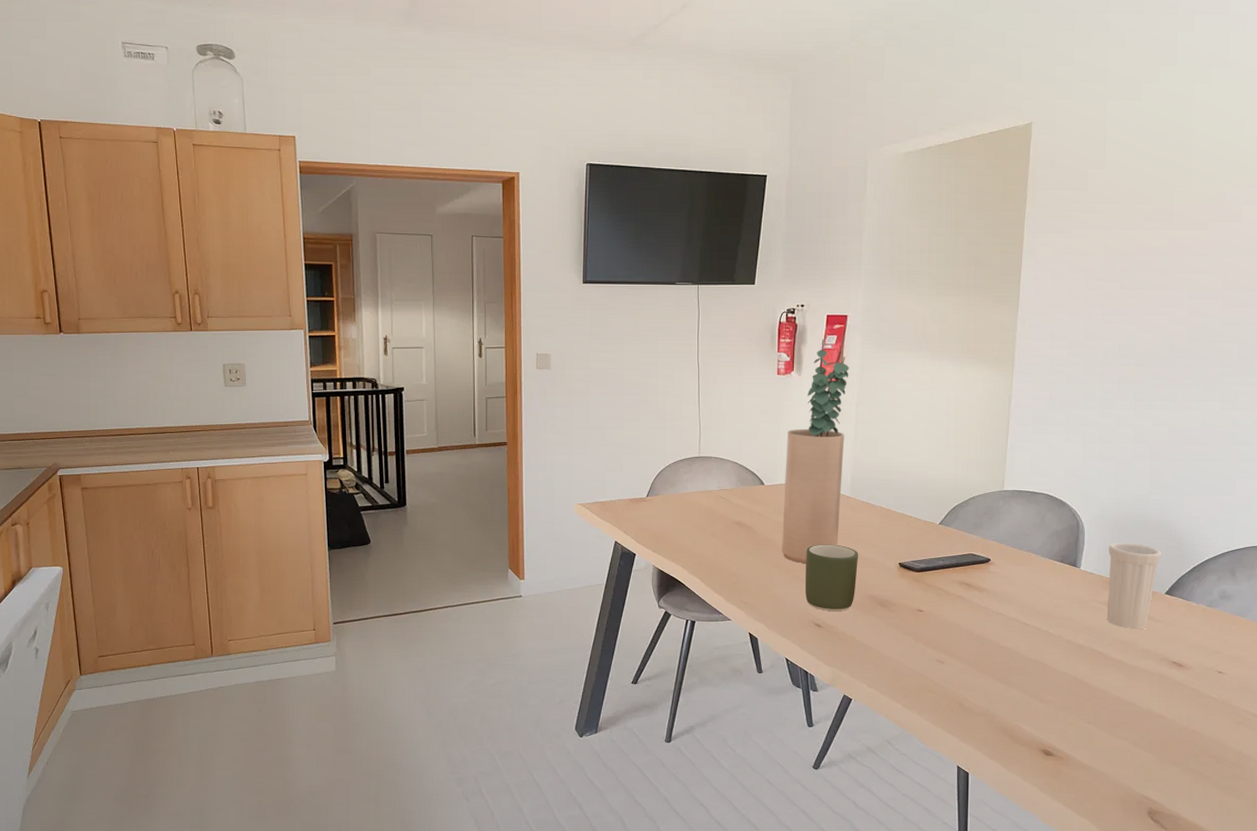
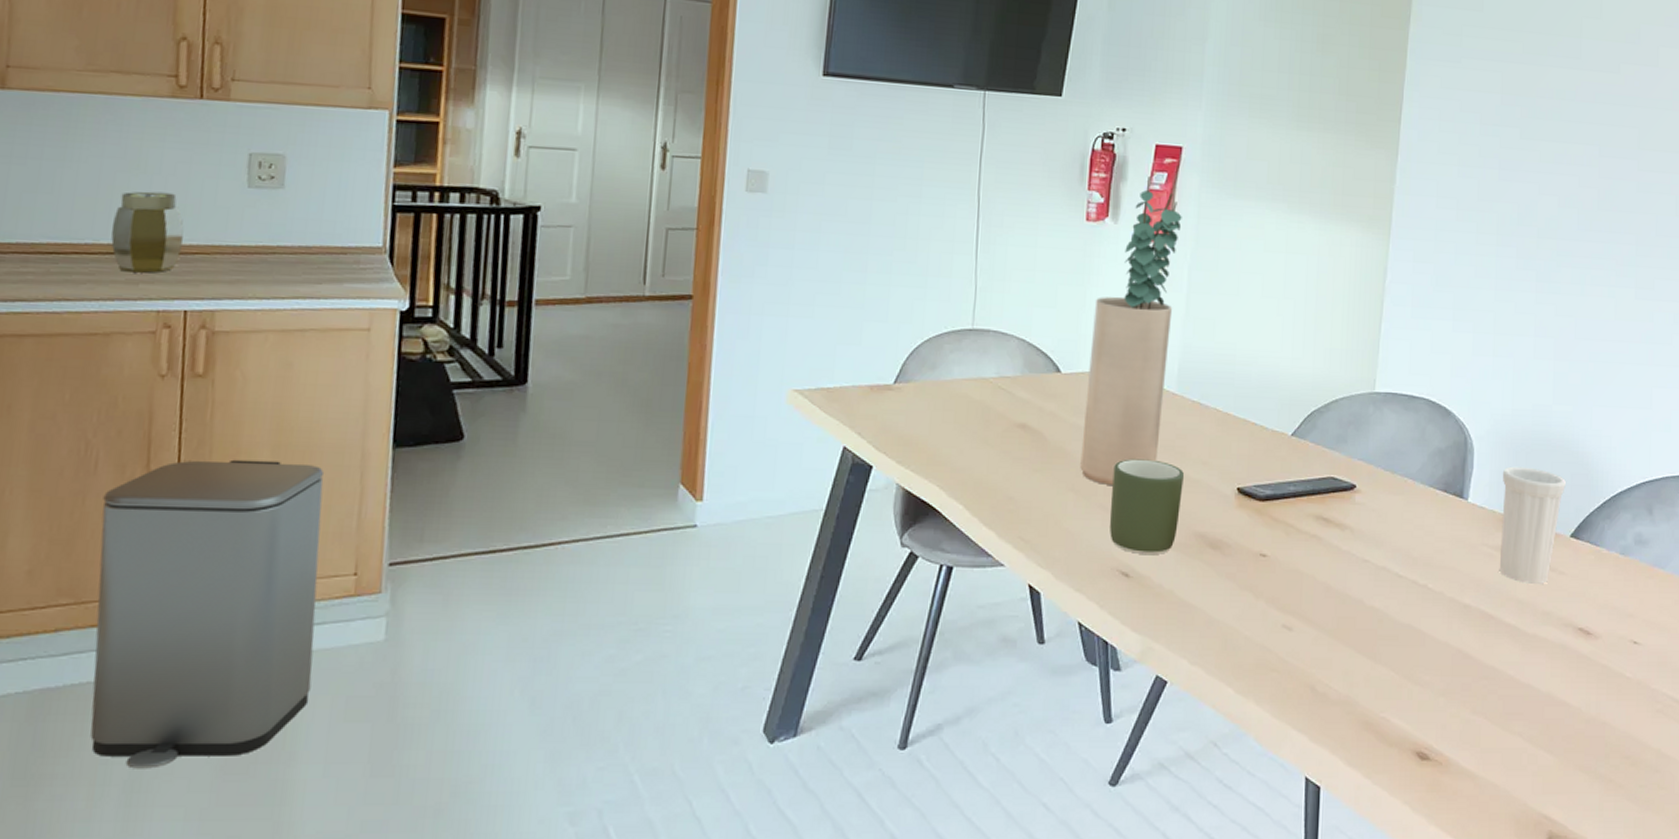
jar: none [149,393,191,445] -> present [111,191,184,273]
pedal bin: none [165,559,296,747] -> present [90,459,324,769]

